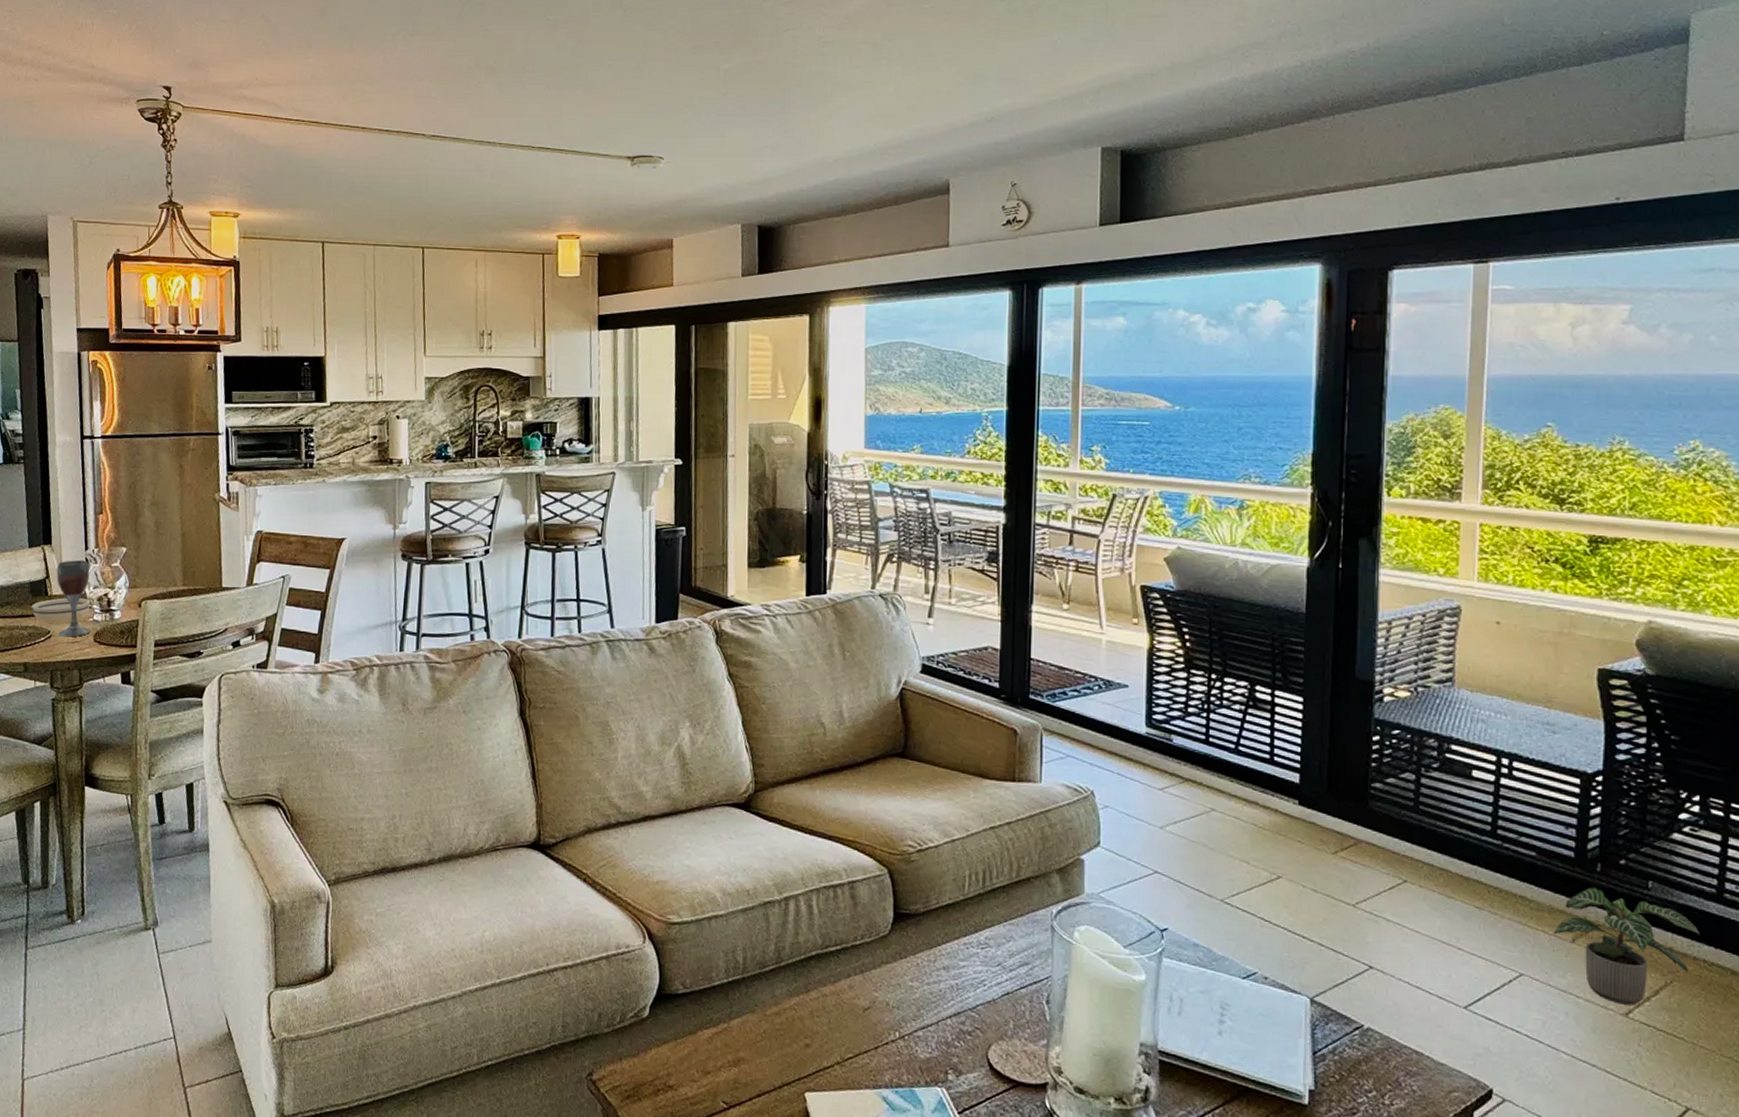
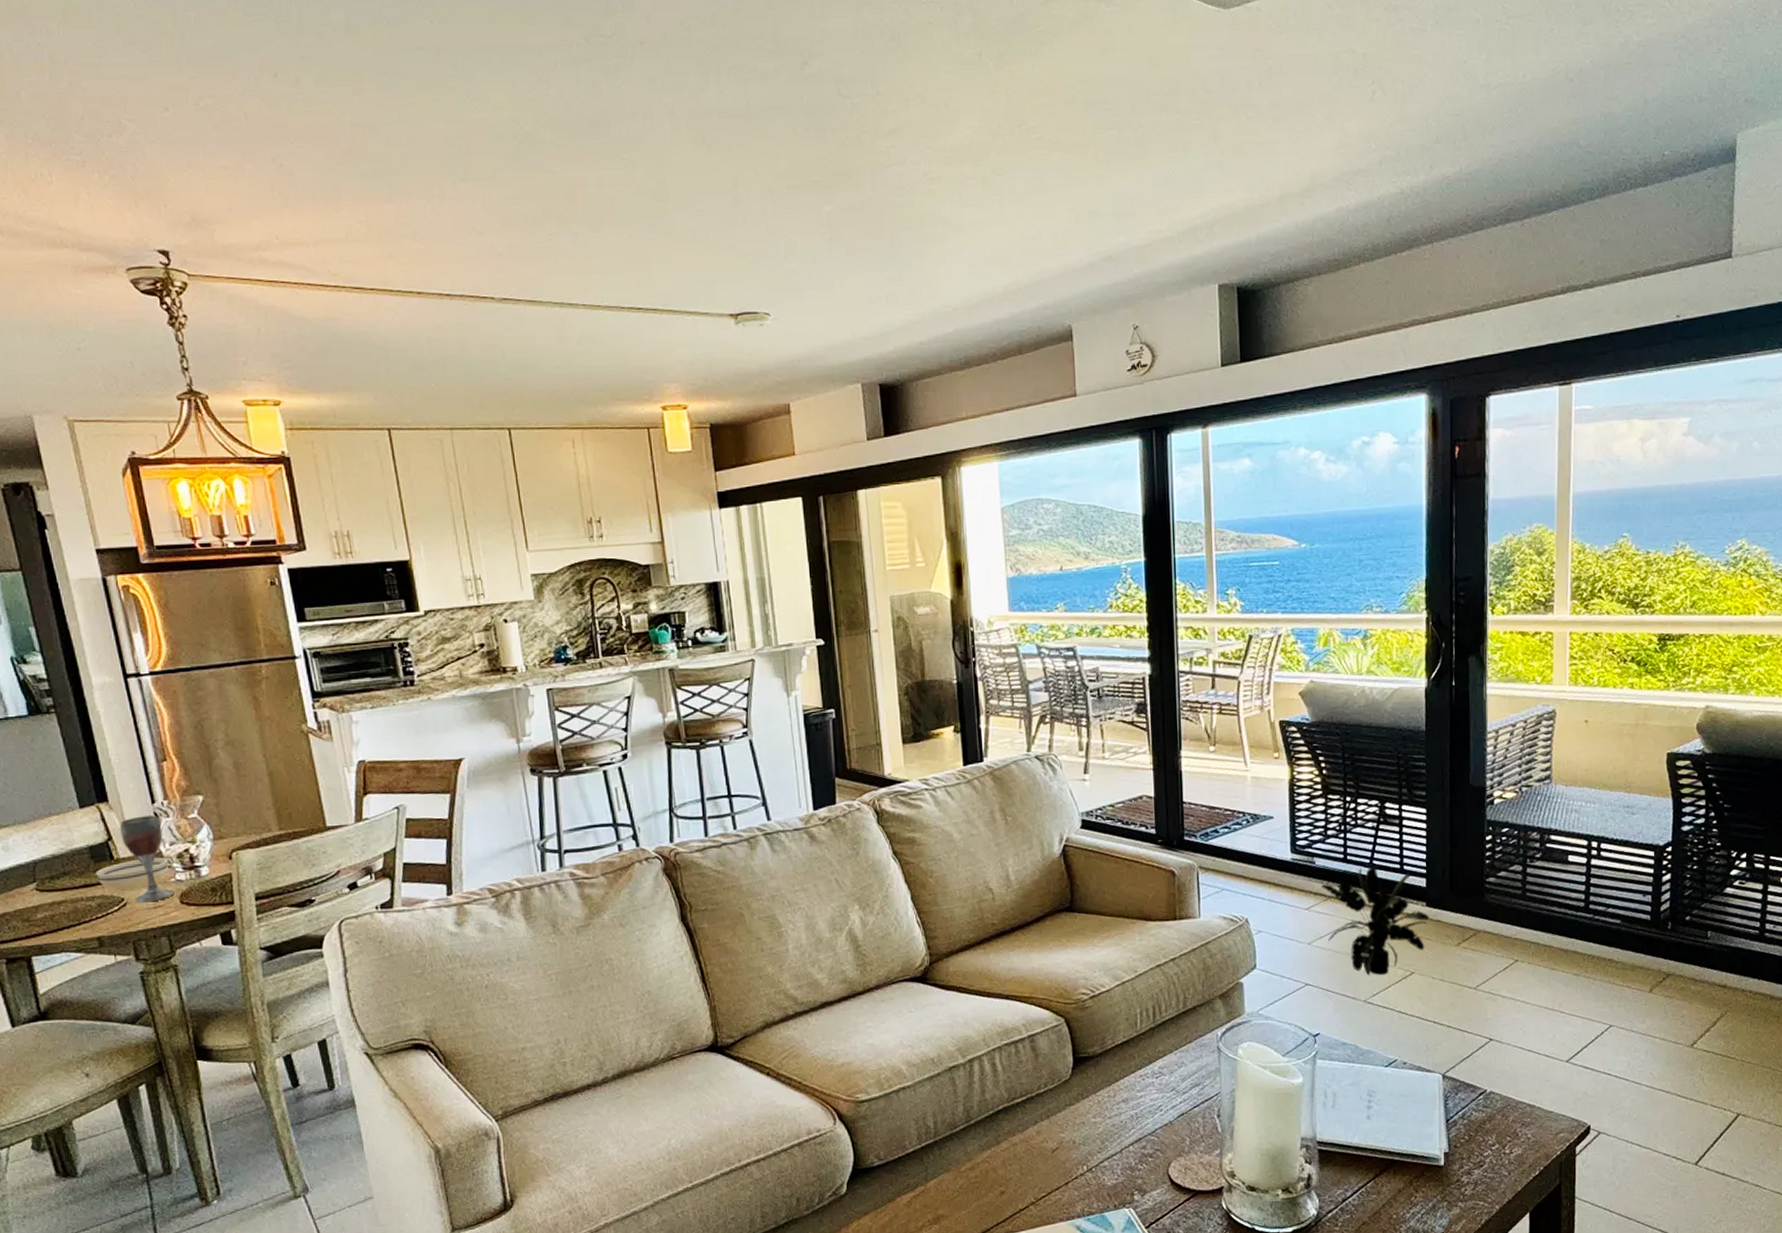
potted plant: none [1177,752,1301,874] -> present [1320,866,1429,976]
potted plant: present [1553,888,1701,1005] -> none [1635,943,1747,1038]

